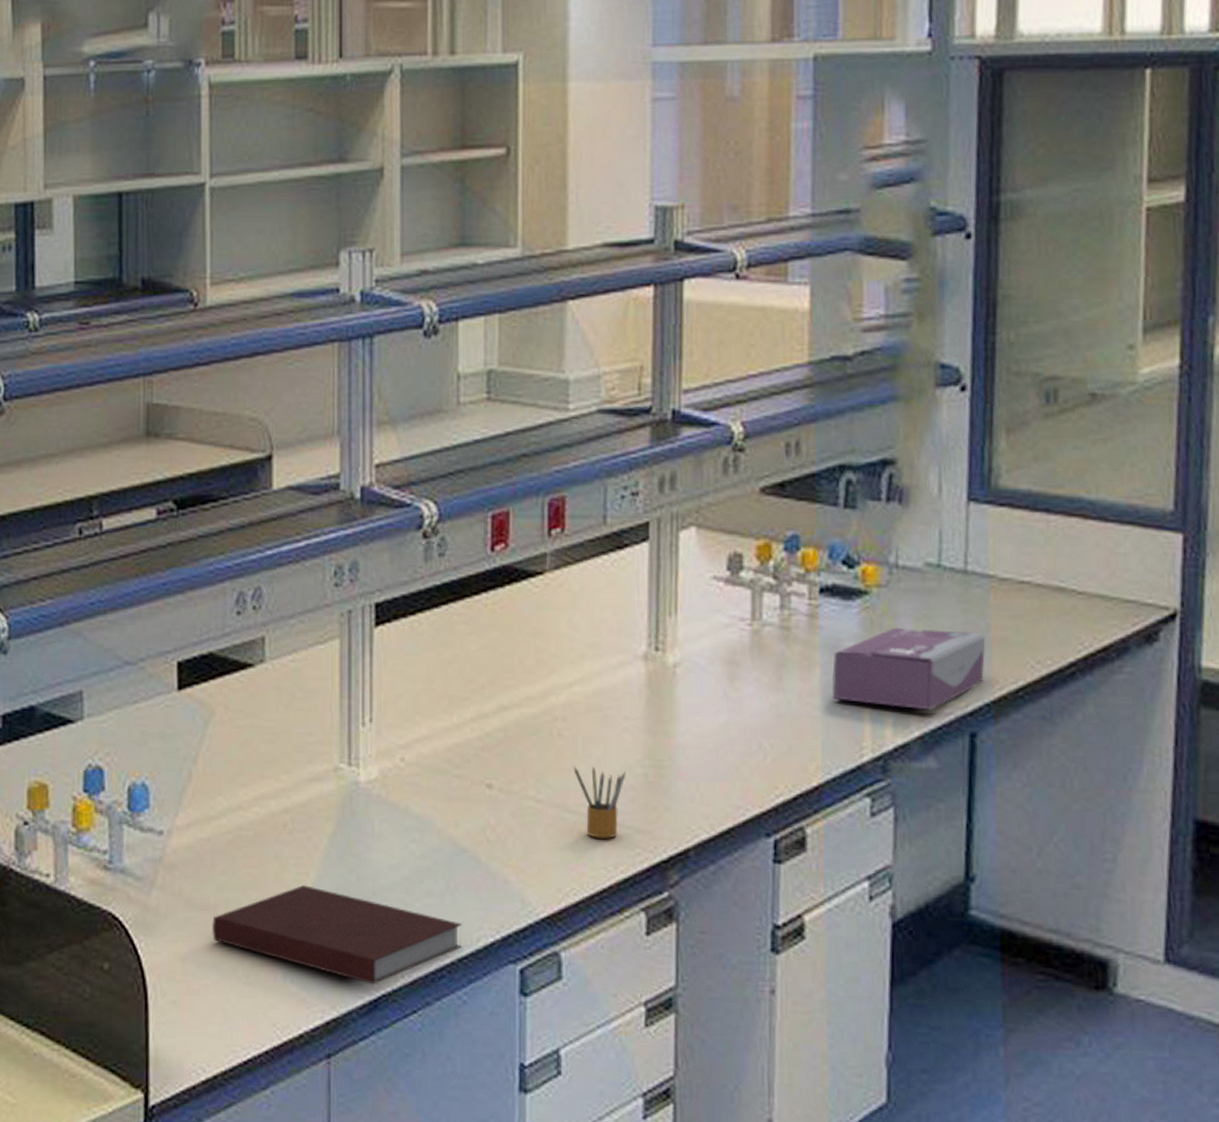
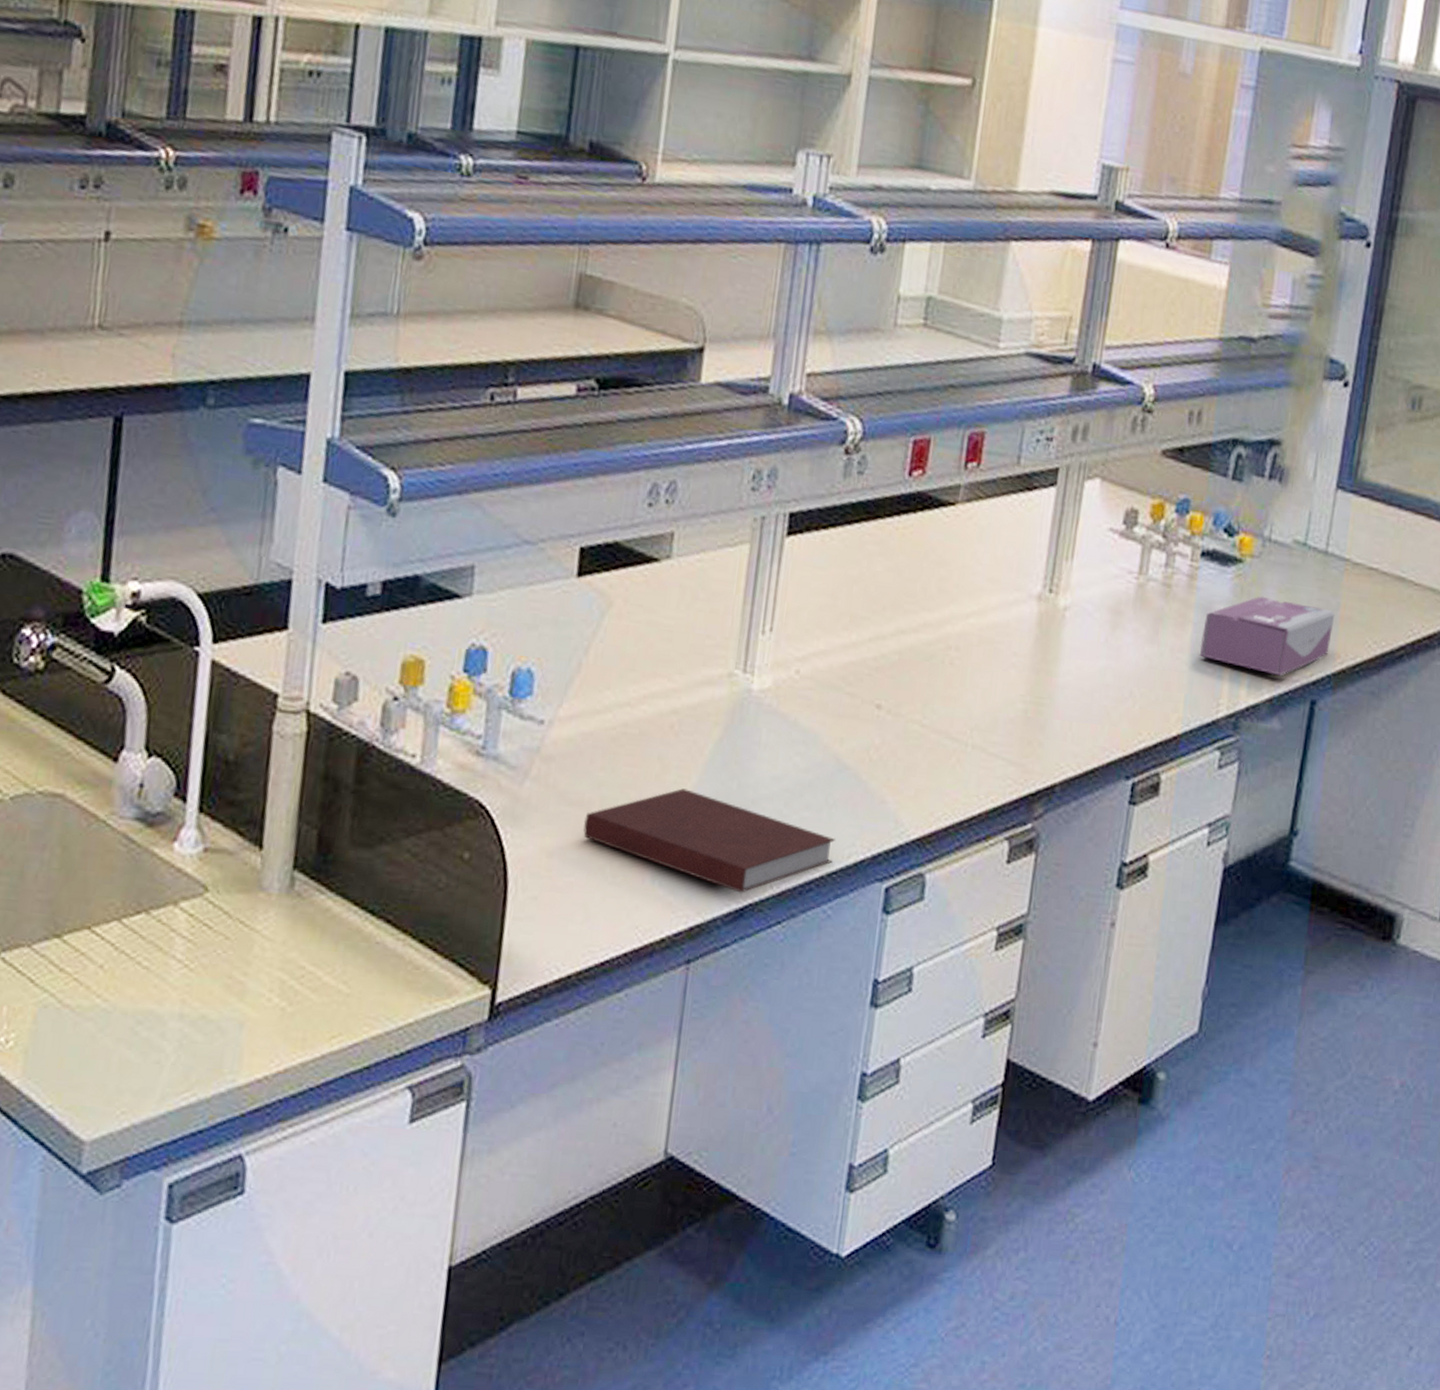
pencil box: present [573,766,626,839] -> none [959,695,1008,768]

